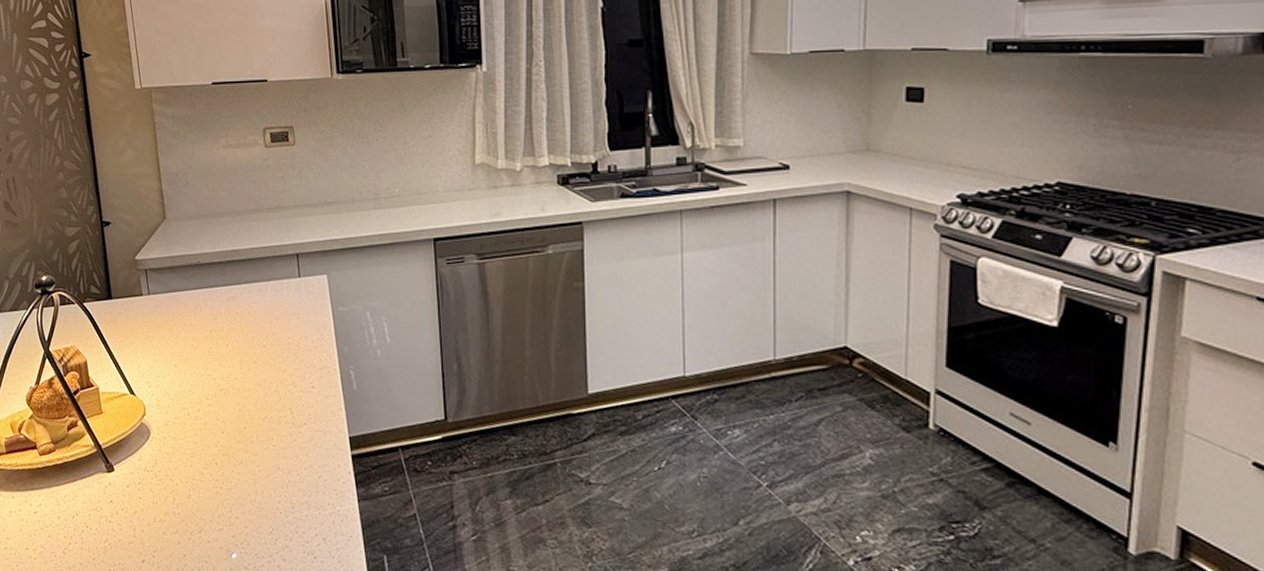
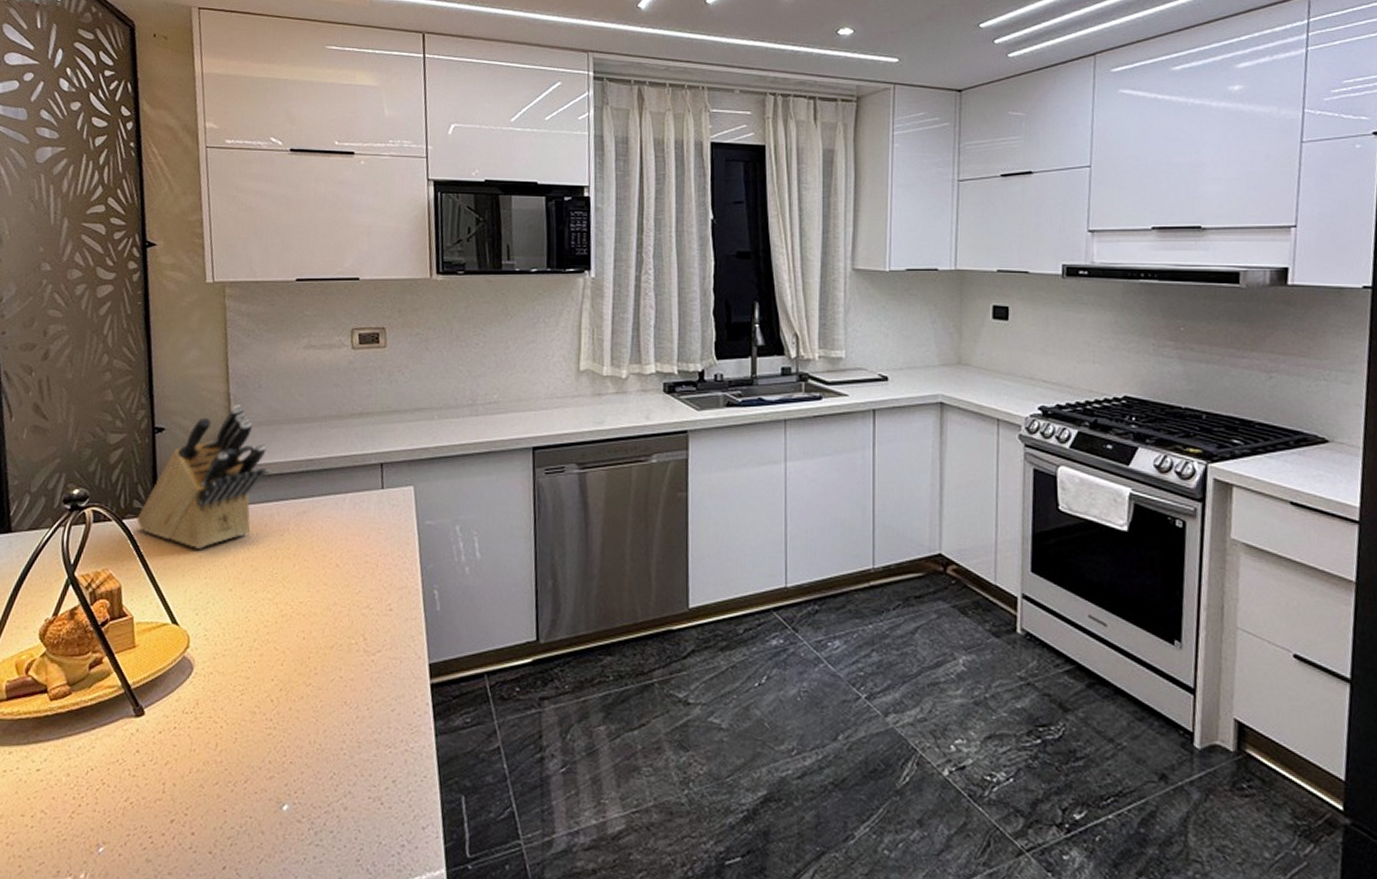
knife block: none [94,200,199,329] -> present [136,405,267,549]

